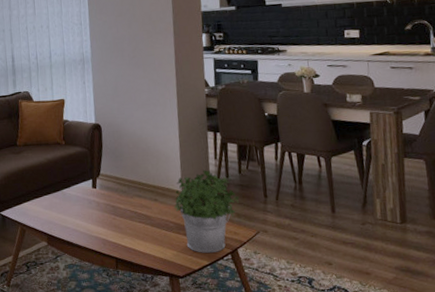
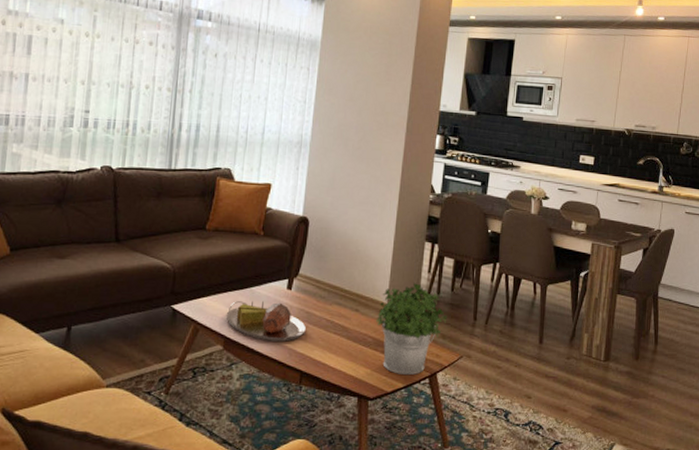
serving tray: none [45,200,114,235] -> present [226,300,306,342]

